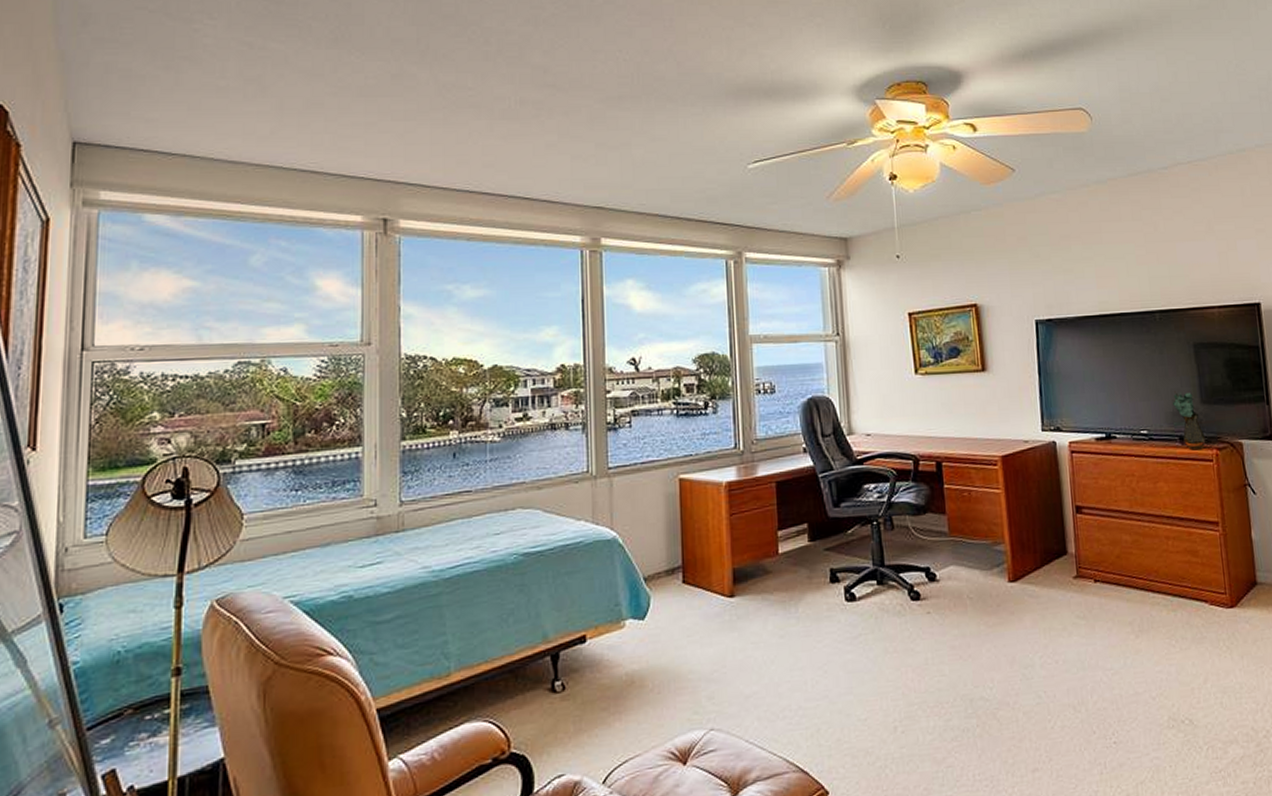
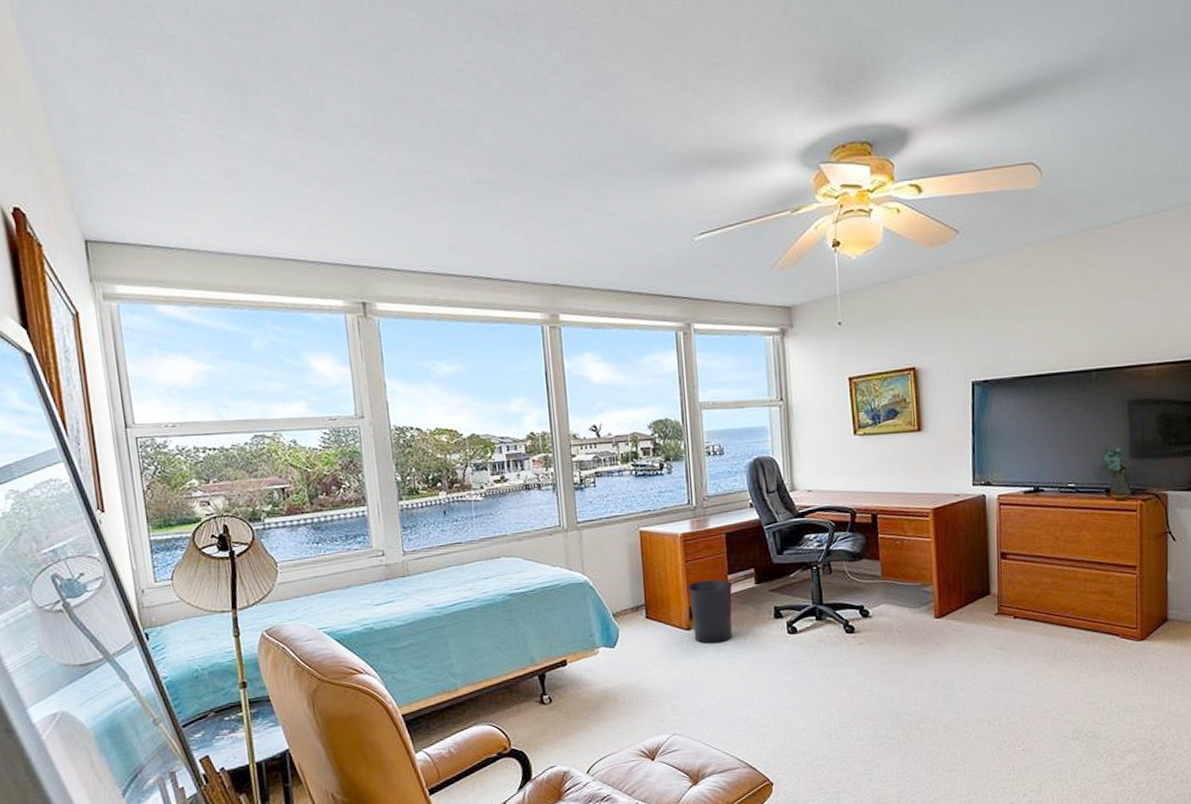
waste bin: none [732,536,783,614] -> present [688,579,733,644]

